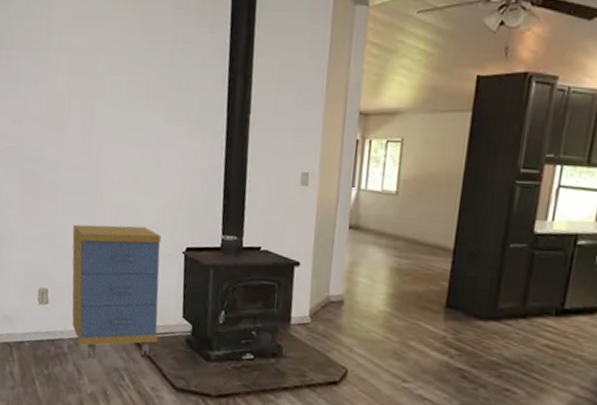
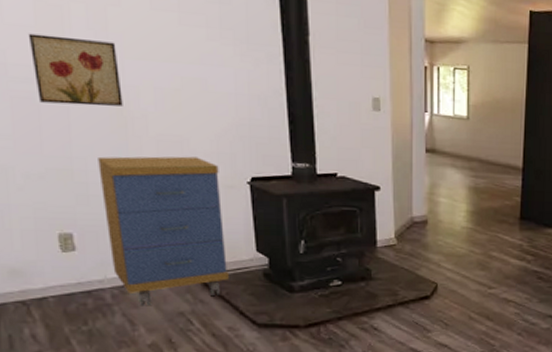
wall art: none [40,122,98,182] -> present [27,33,123,106]

